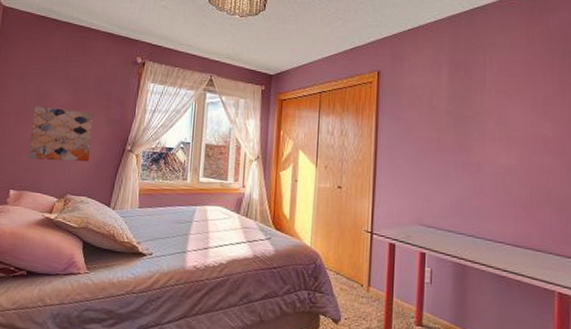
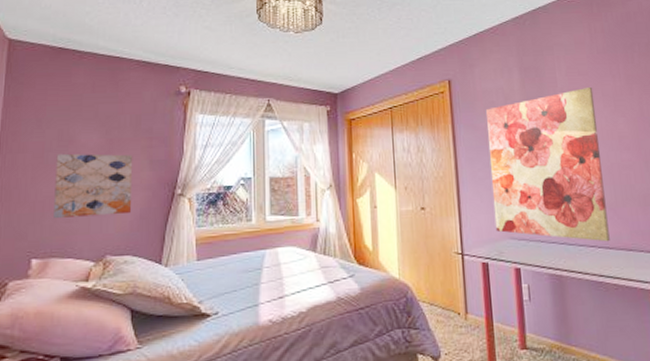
wall art: none [406,89,523,240] -> present [486,86,610,242]

